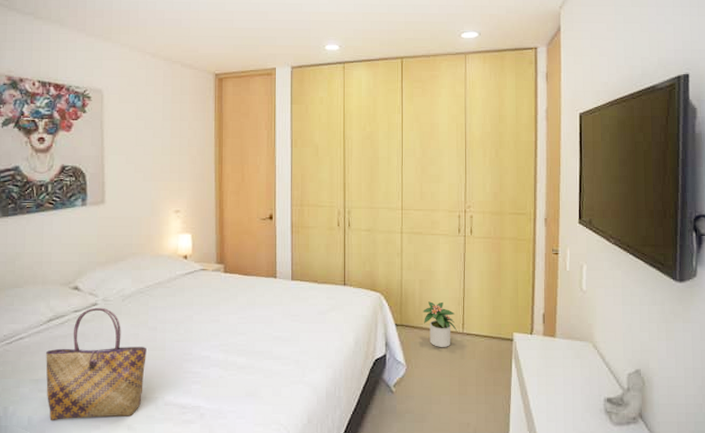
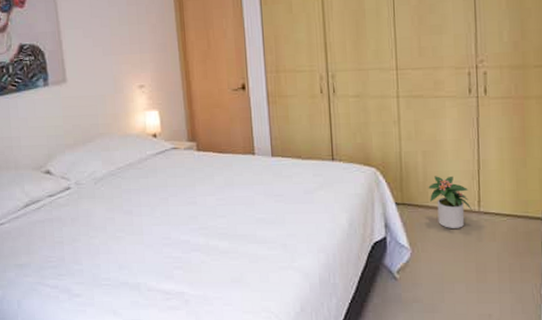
tote bag: present [46,307,147,421] -> none [27,191,125,306]

